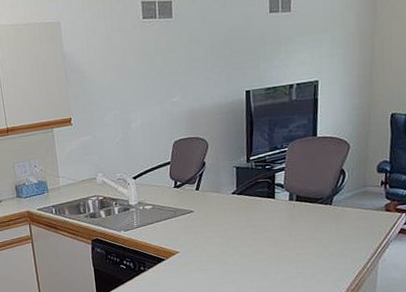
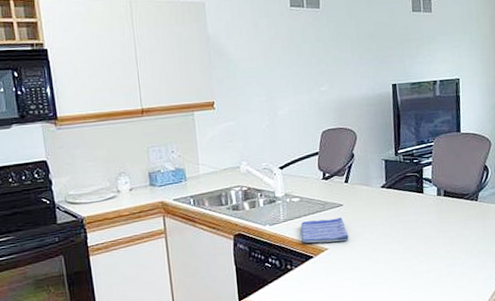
dish towel: none [152,223,199,247] -> present [300,218,349,244]

